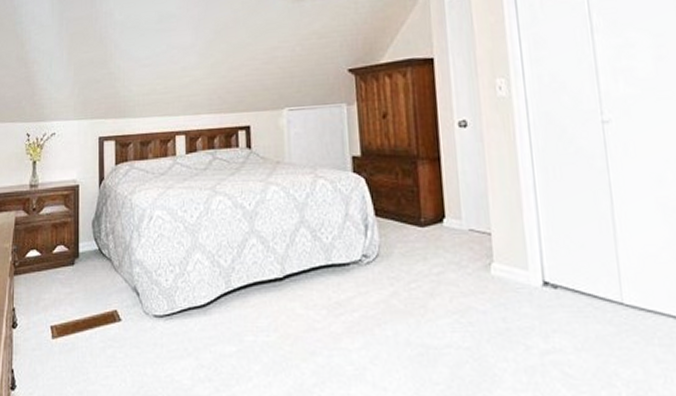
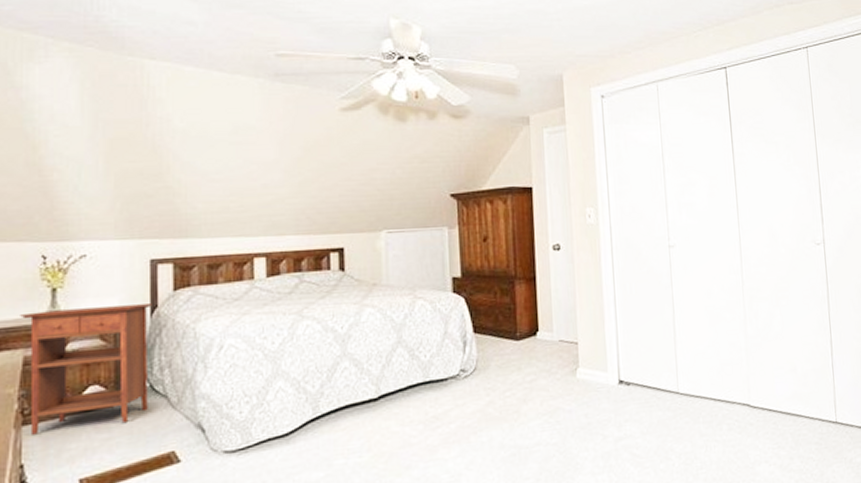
nightstand: none [13,176,100,284] -> present [20,304,152,435]

